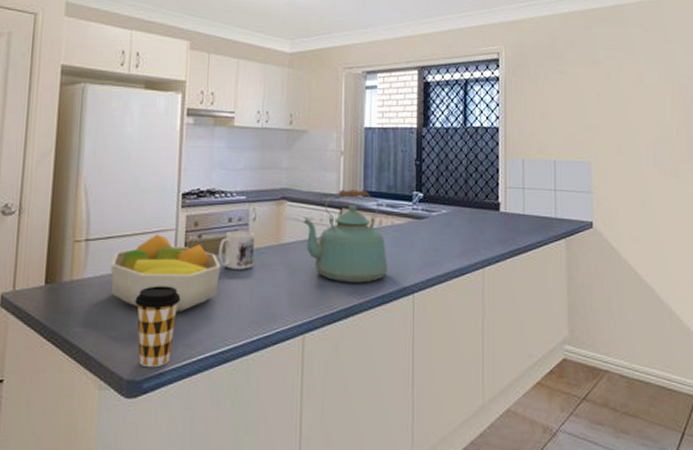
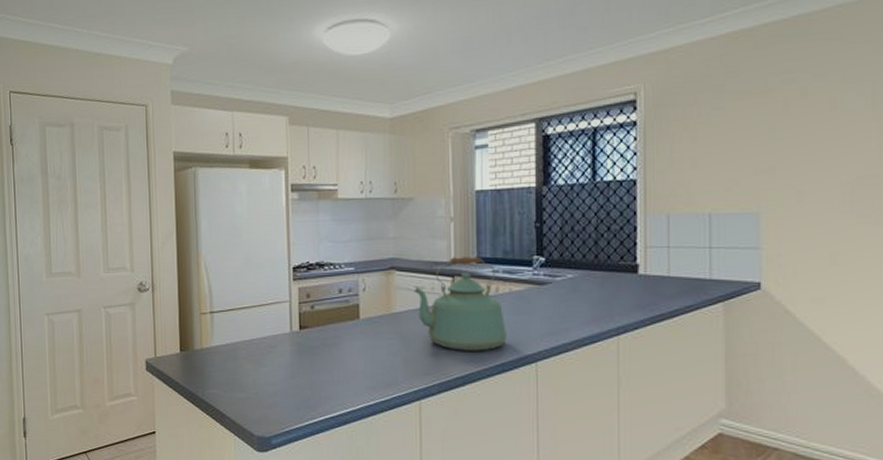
fruit bowl: present [110,233,221,313] -> none [234,305,335,378]
coffee cup: present [135,286,181,368] -> none [258,353,299,427]
mug: present [218,231,255,270] -> none [331,301,366,338]

